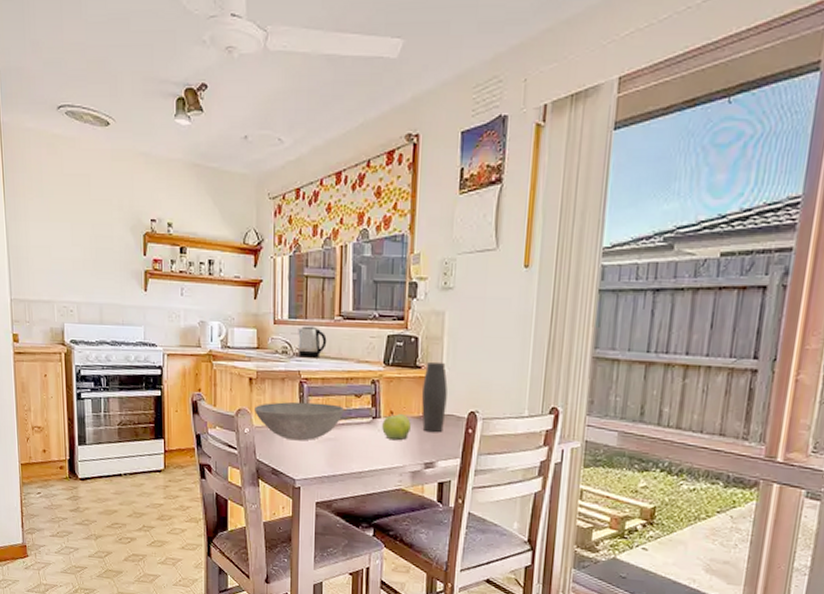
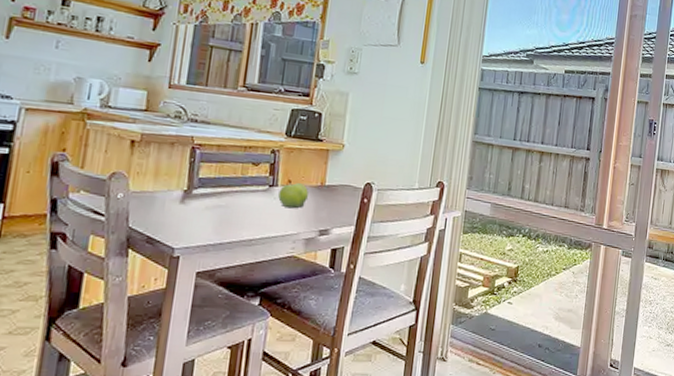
bowl: present [255,401,344,441] -> none [133,167,239,208]
kettle: present [297,326,327,358] -> none [192,93,228,126]
vase: present [421,361,448,433] -> none [319,136,347,202]

